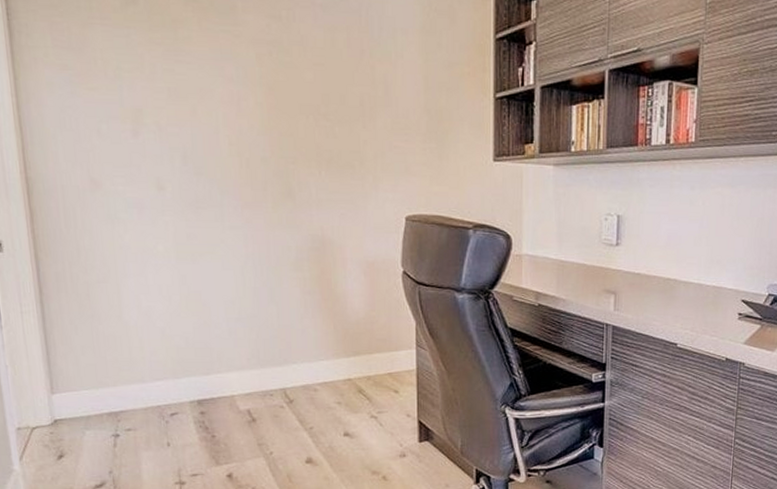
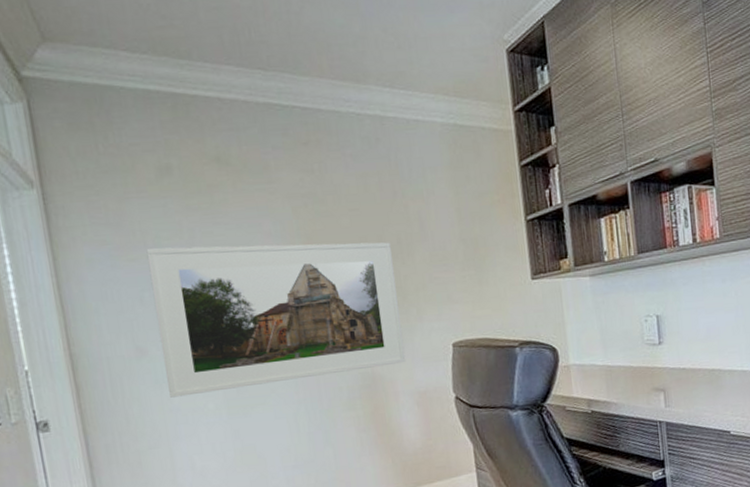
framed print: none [106,78,357,235] -> present [146,242,406,398]

